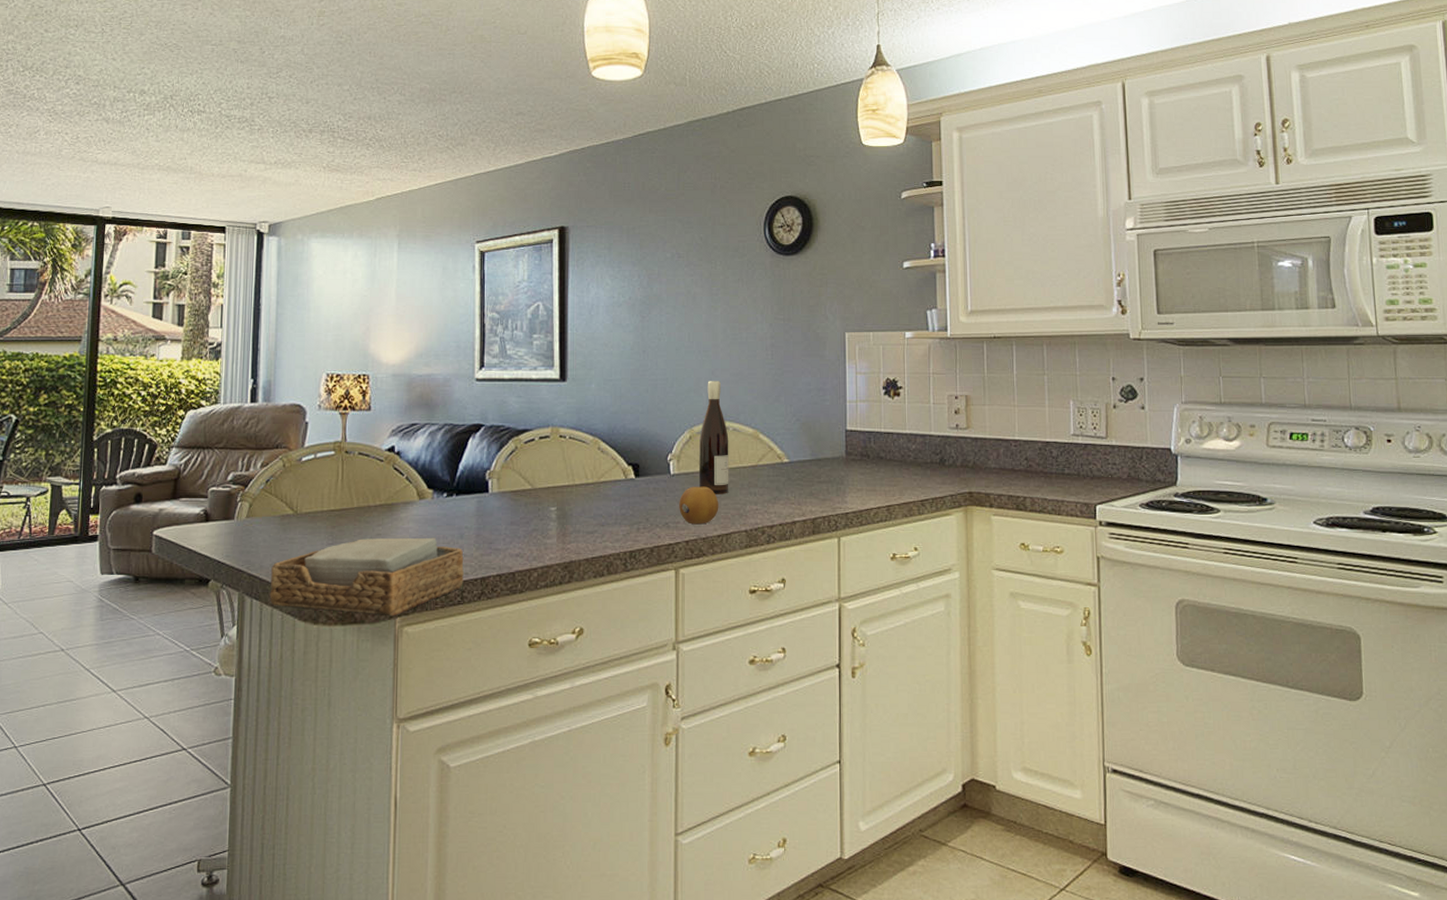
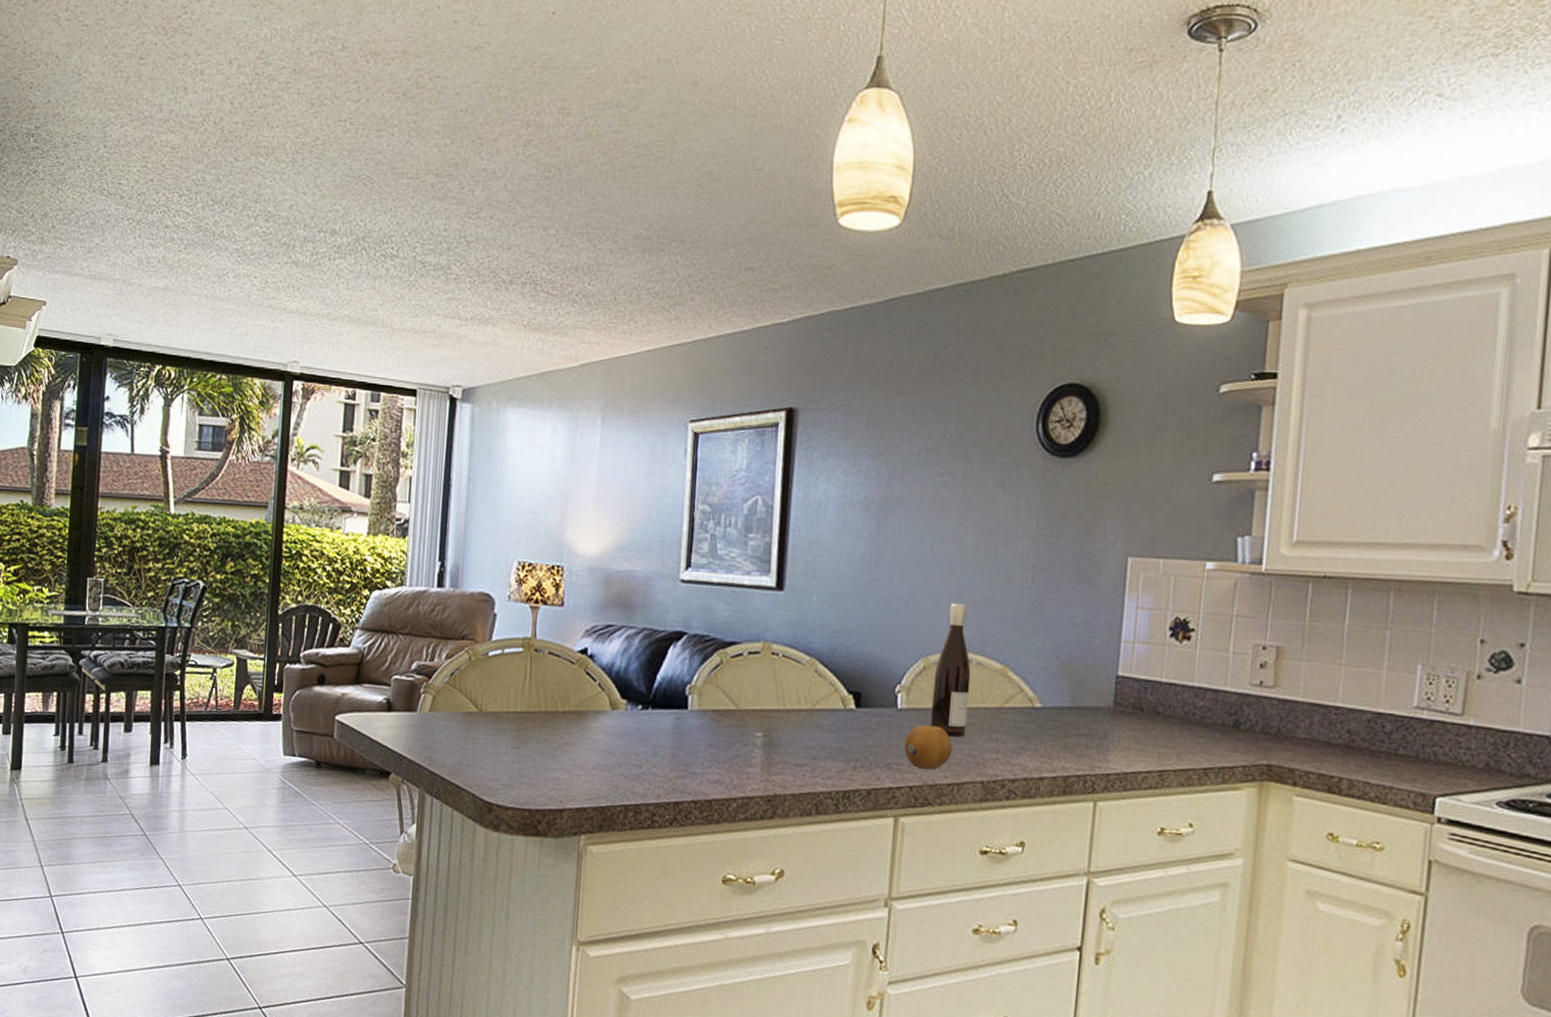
napkin holder: present [269,537,464,616] -> none [450,746,657,833]

